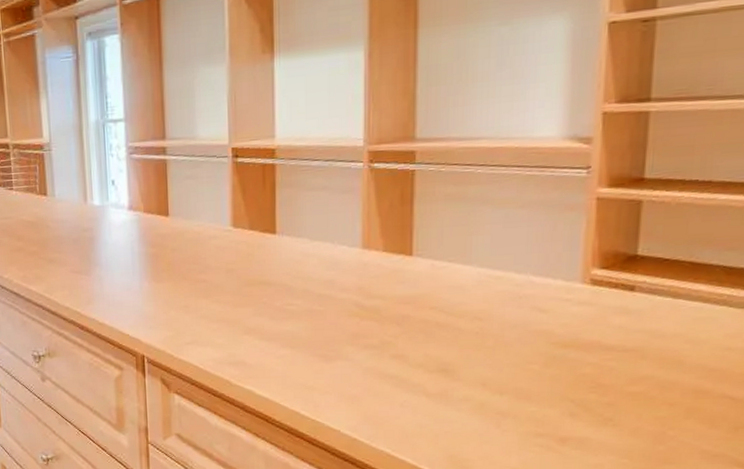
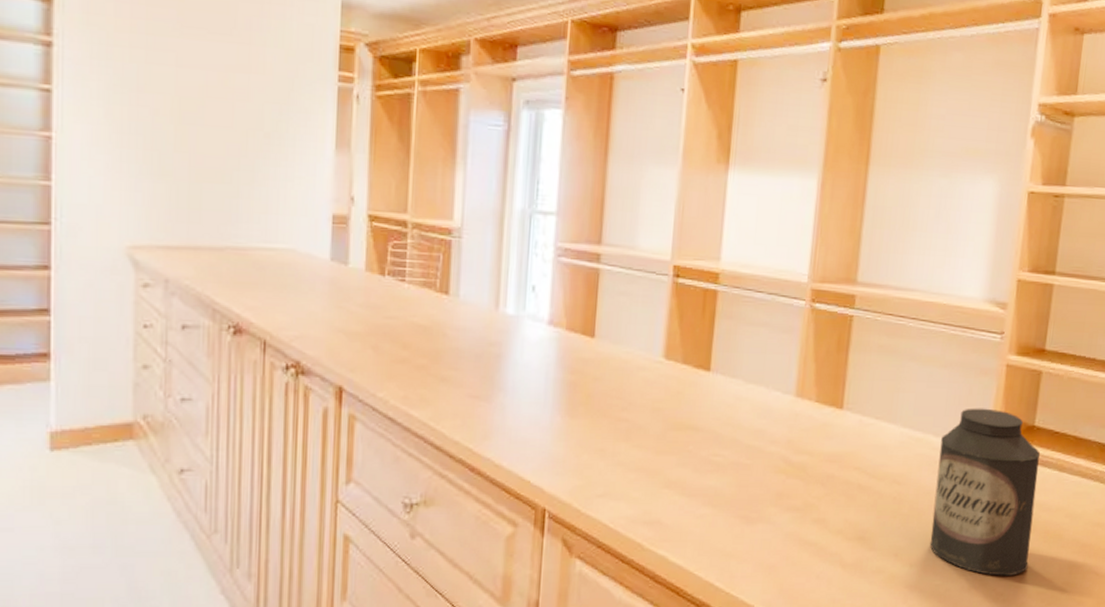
canister: none [520,242,648,402] -> present [929,408,1041,576]

